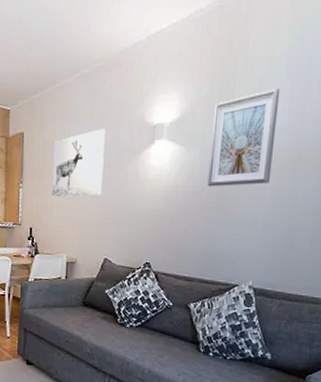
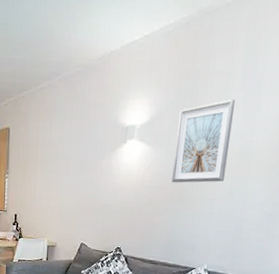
wall art: present [52,128,105,198] -> none [35,127,83,188]

